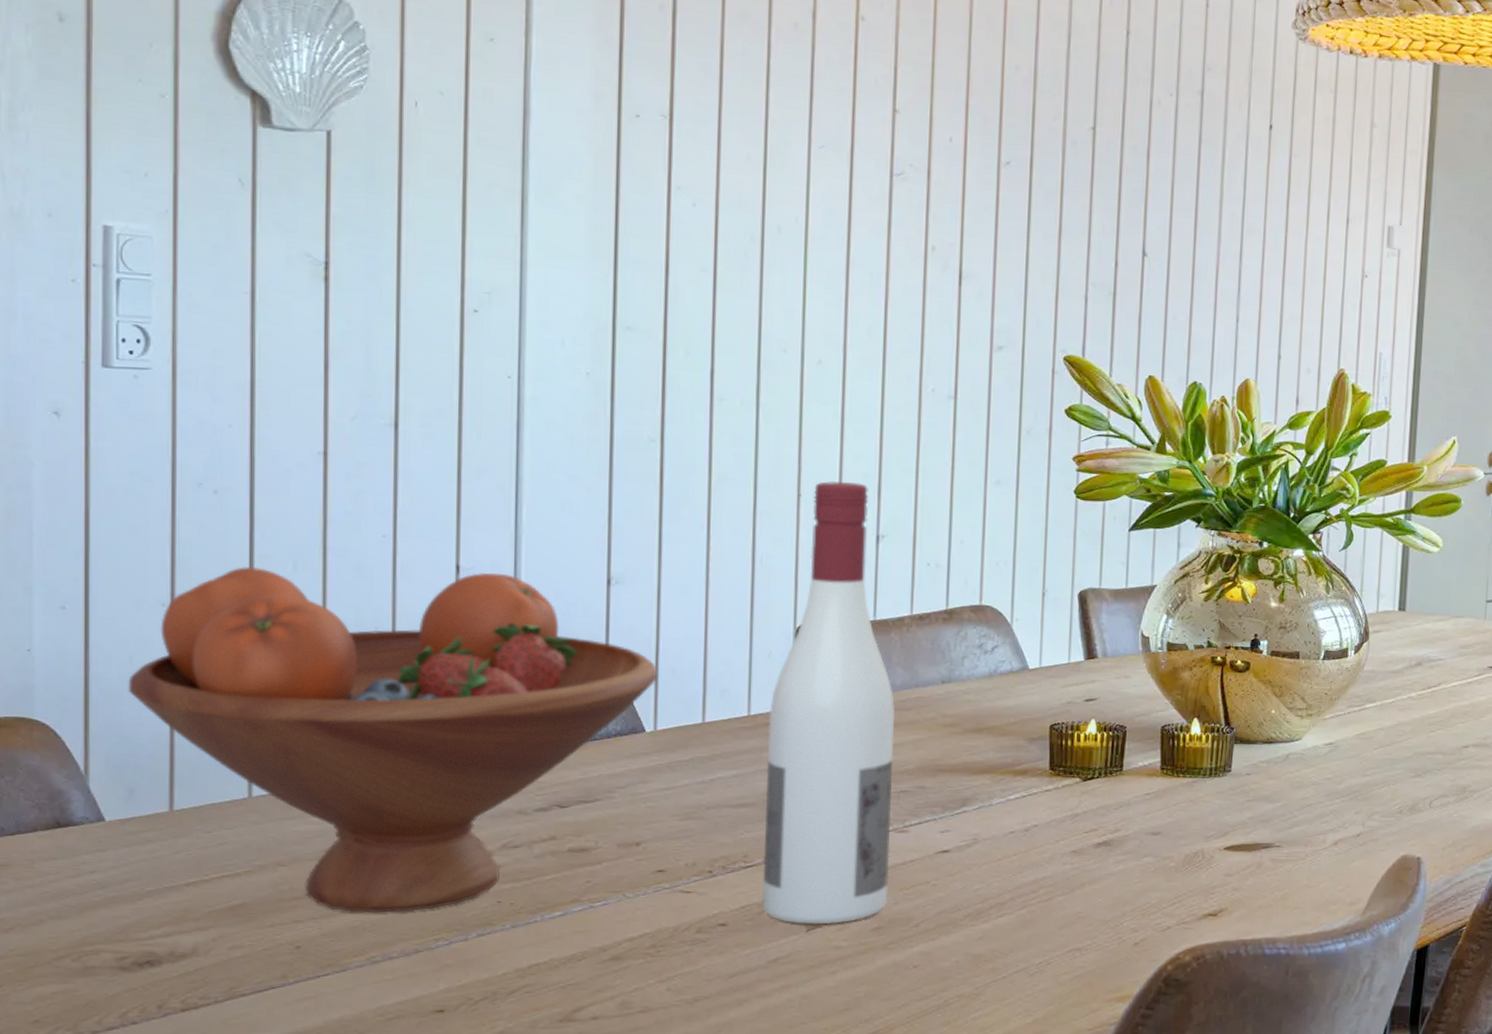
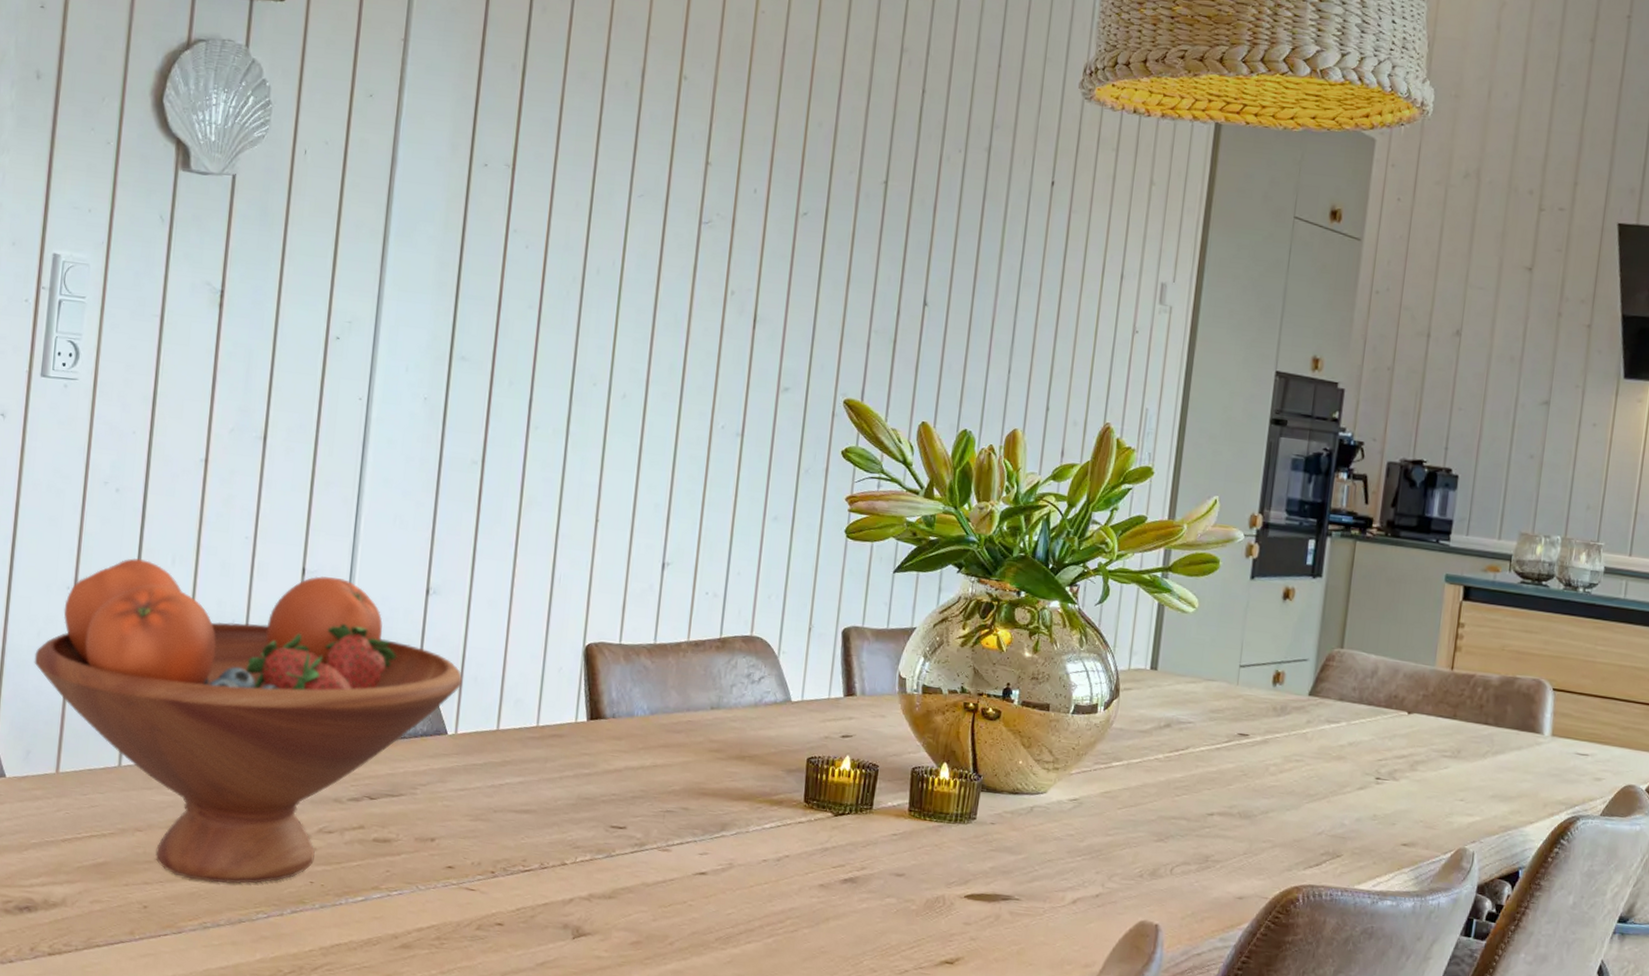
wine bottle: present [762,480,895,925] -> none [535,508,667,934]

